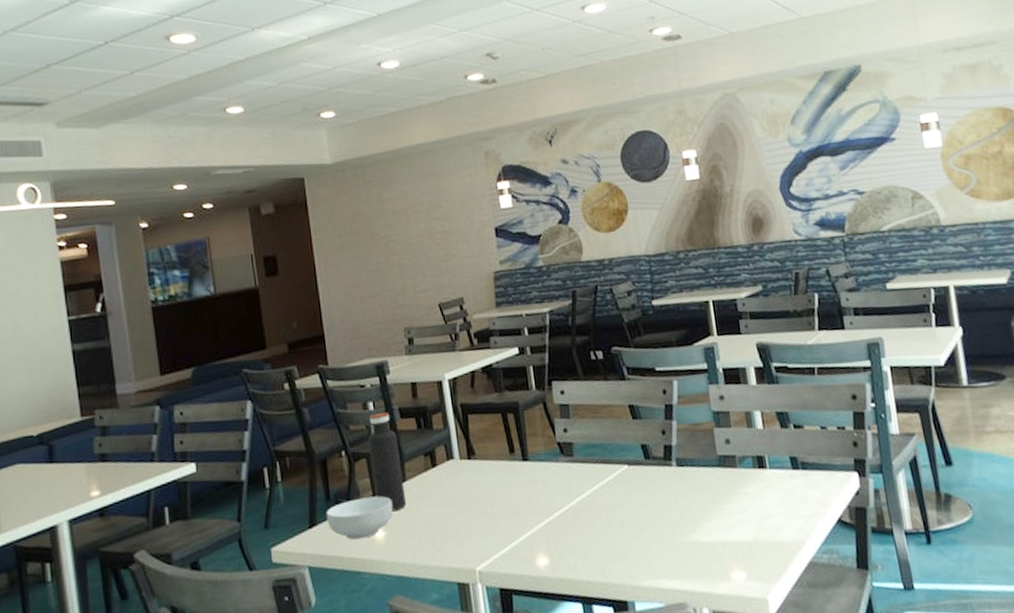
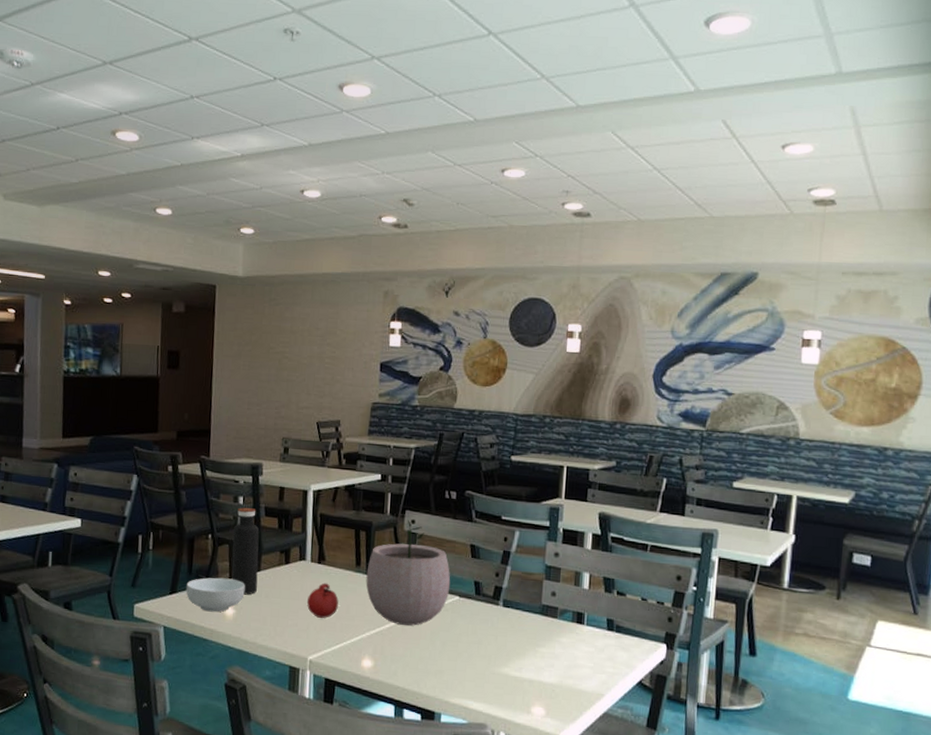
fruit: none [463,479,499,521] -> present [307,583,339,618]
plant pot: none [522,392,617,510] -> present [366,520,451,626]

